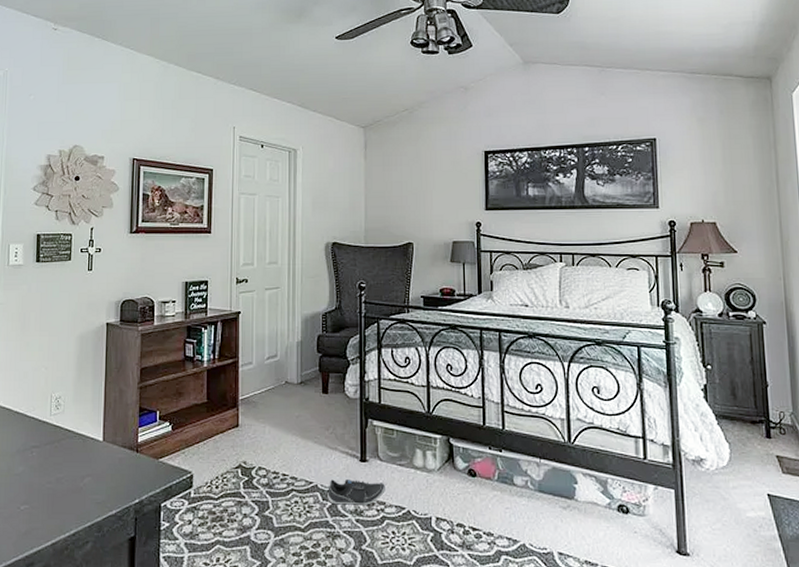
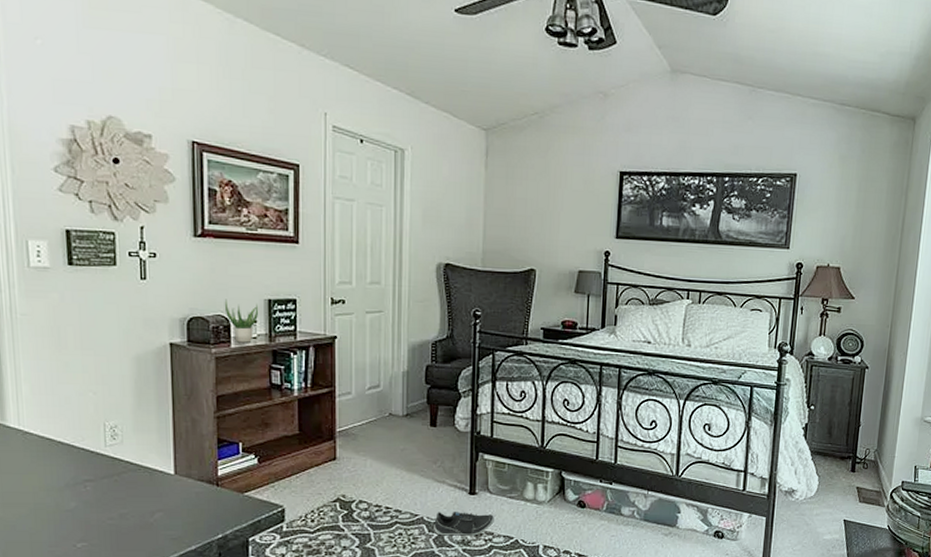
potted plant: none [150,283,178,320] -> present [224,299,259,343]

